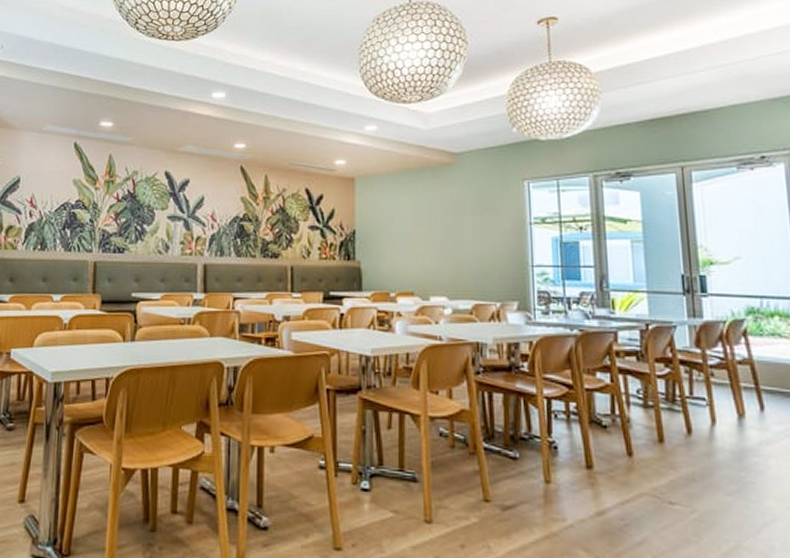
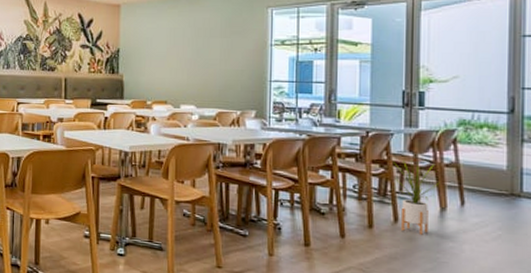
house plant: none [678,356,734,449] -> present [392,159,440,235]

